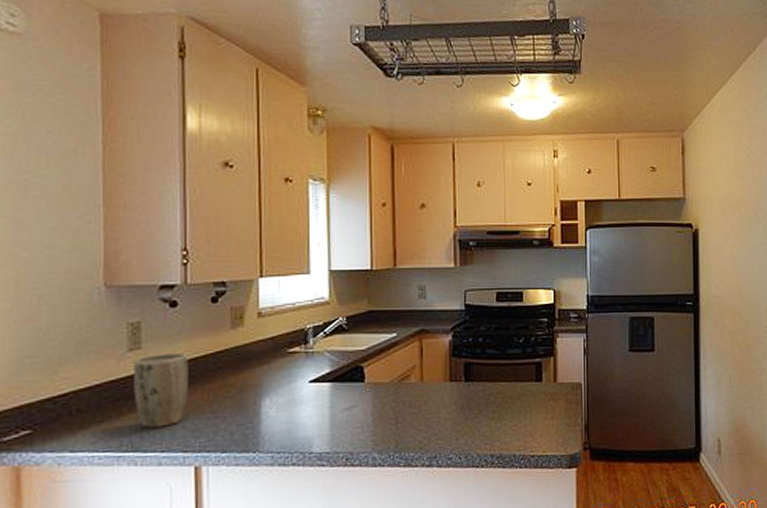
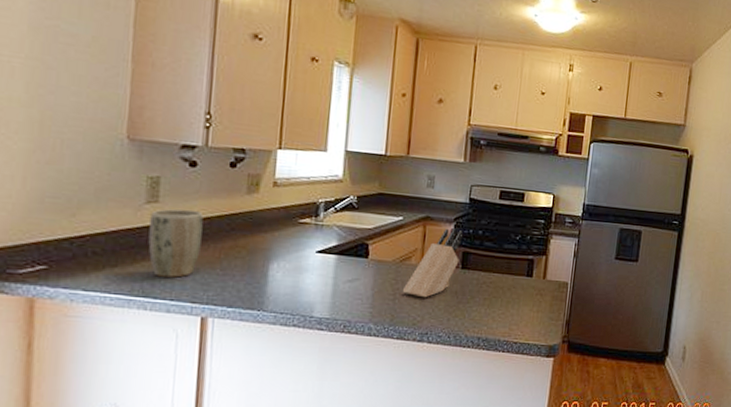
knife block: none [404,340,461,418] -> present [402,229,463,298]

